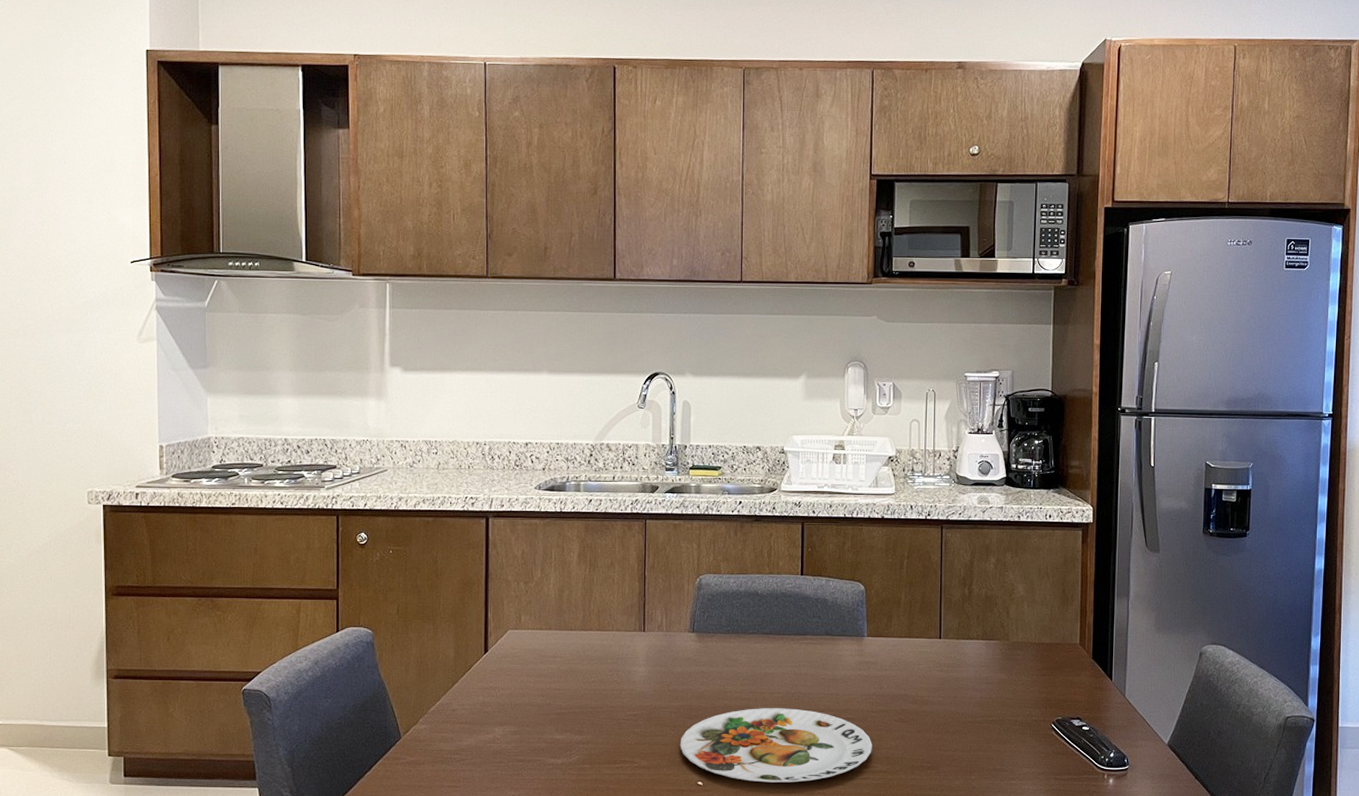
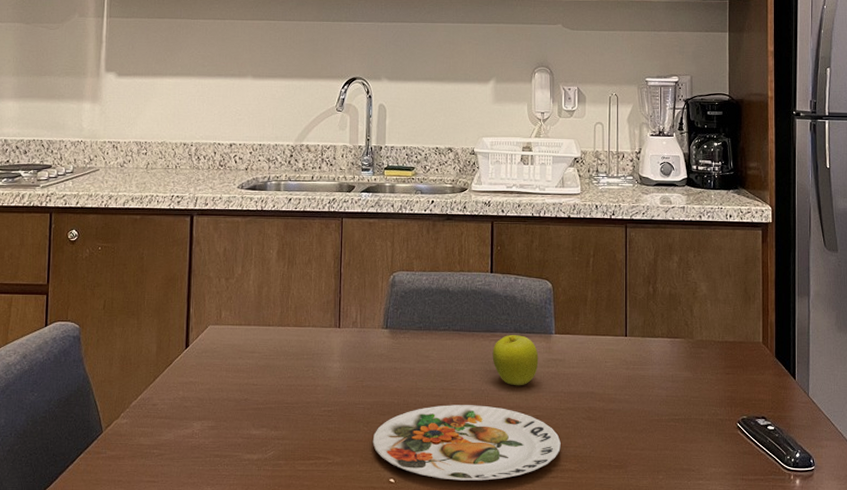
fruit: none [802,638,850,689] -> present [492,335,539,386]

